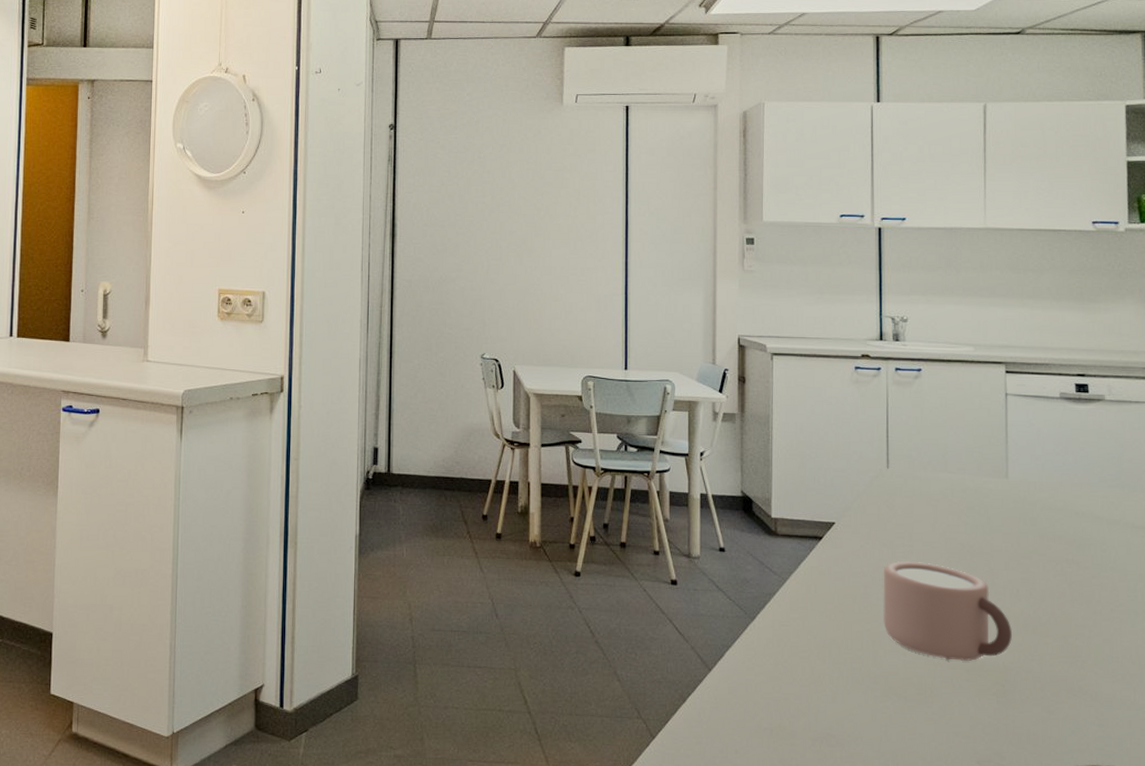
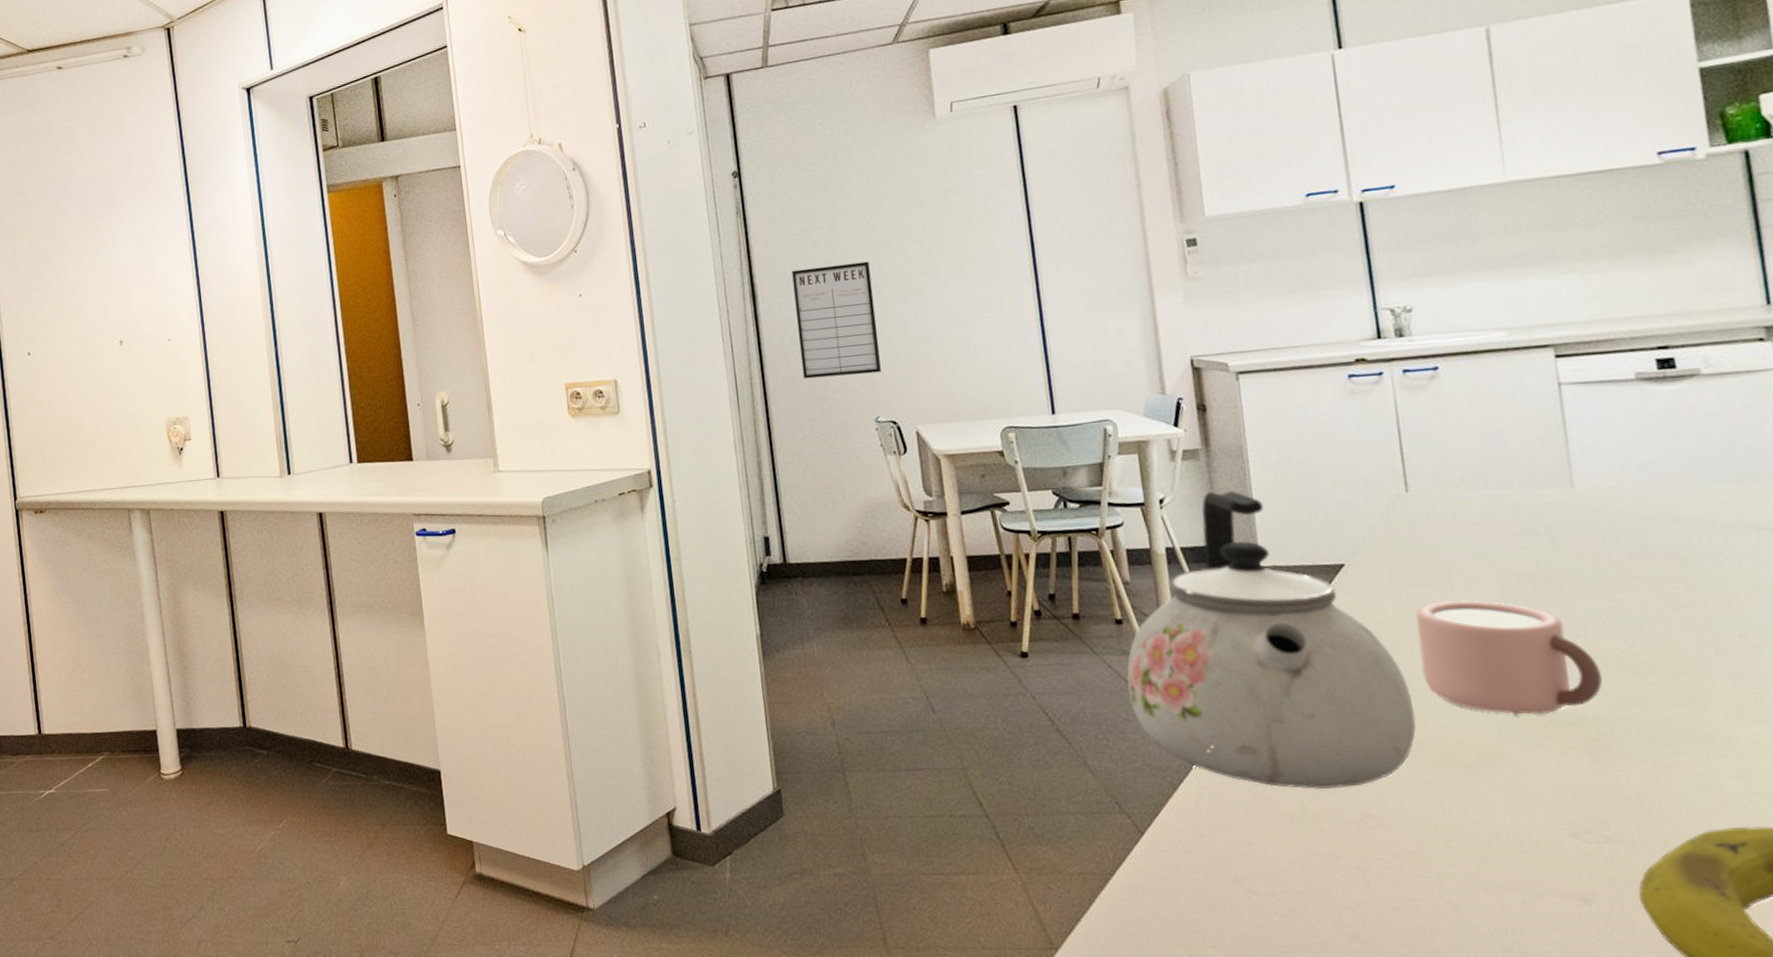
writing board: none [426,217,493,316] -> present [791,261,881,379]
kettle: none [656,450,874,711] -> present [1127,490,1416,790]

